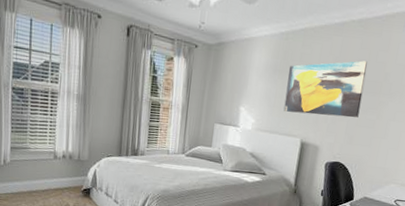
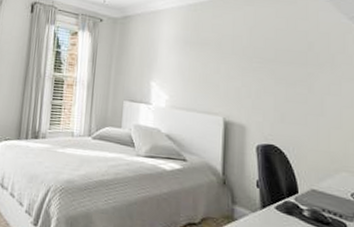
wall art: present [283,61,368,118] -> none [199,30,287,92]

